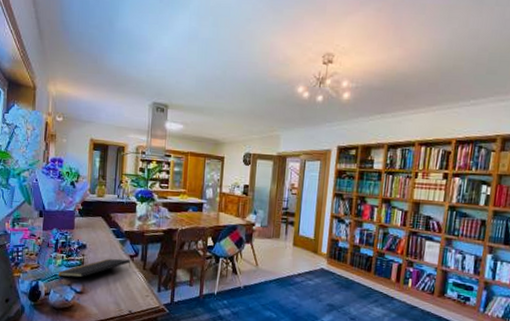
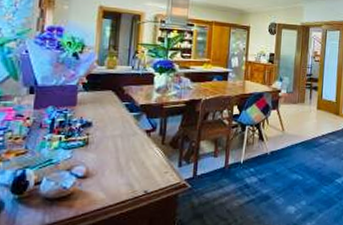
notepad: present [57,258,131,278] -> none [52,135,148,160]

